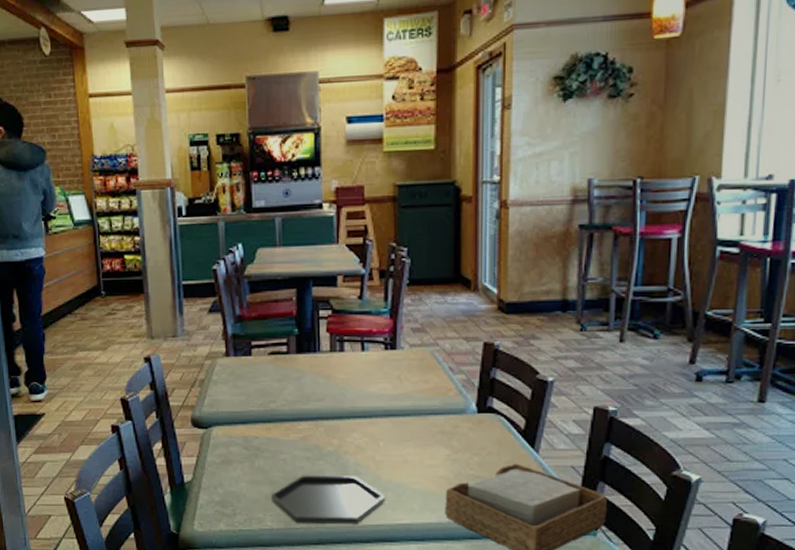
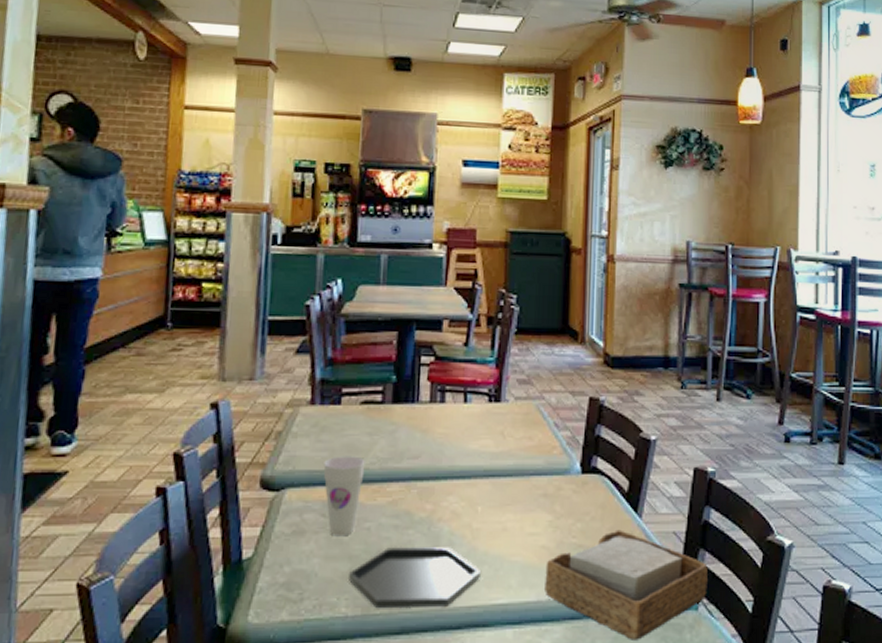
cup: none [242,399,277,466] -> present [323,456,365,537]

